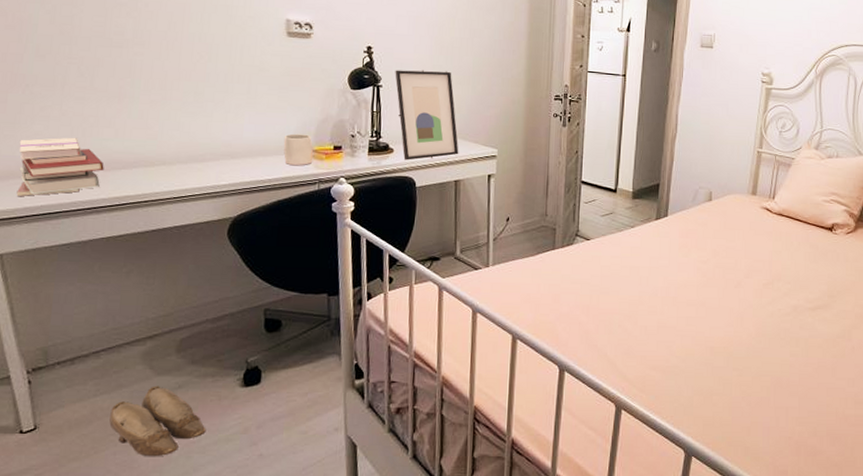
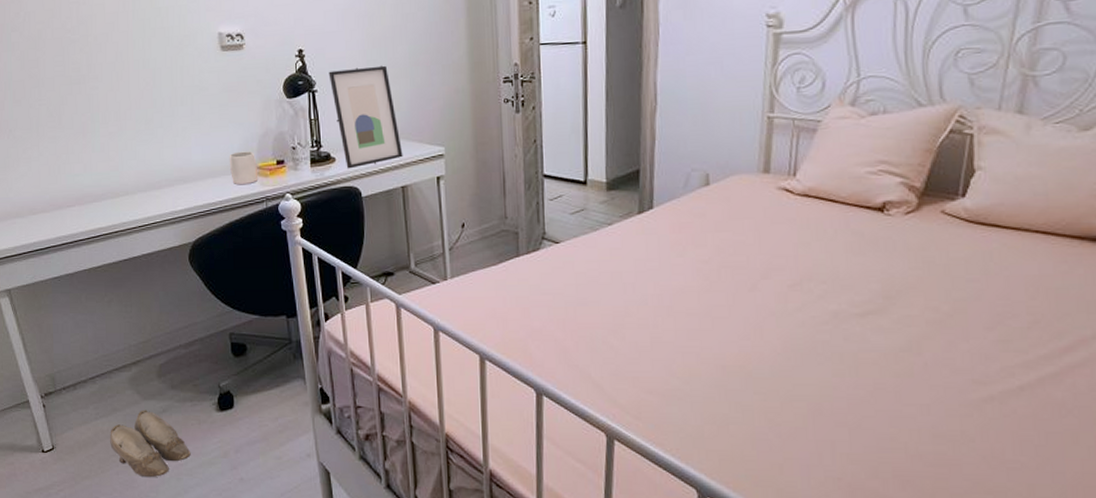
books: present [16,137,104,196] -> none [11,175,79,235]

